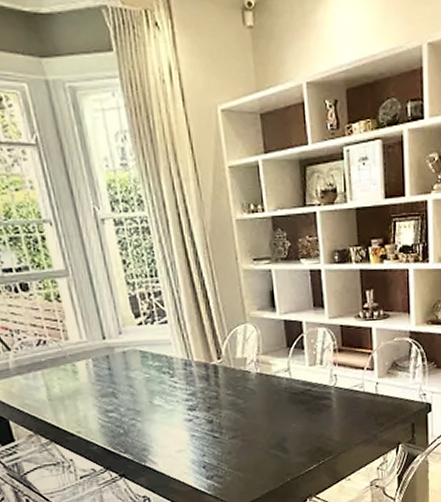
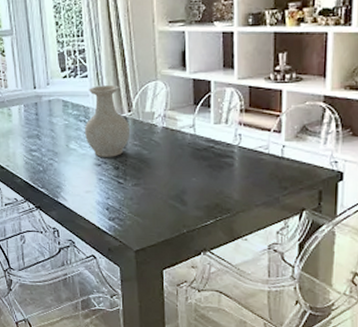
vase: none [169,331,222,411] -> present [84,85,131,157]

